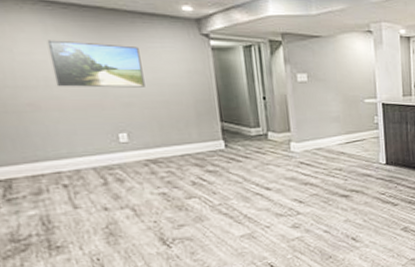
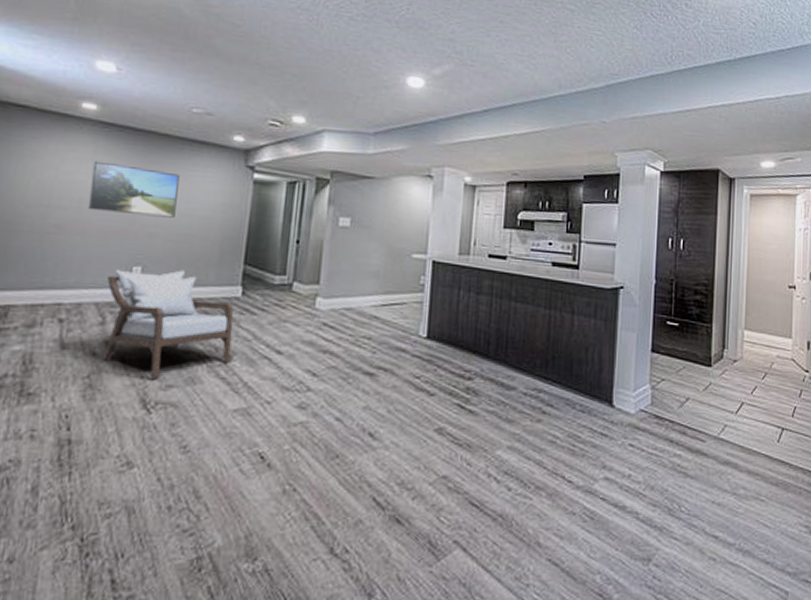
armchair: none [98,132,229,222] -> present [102,269,234,379]

